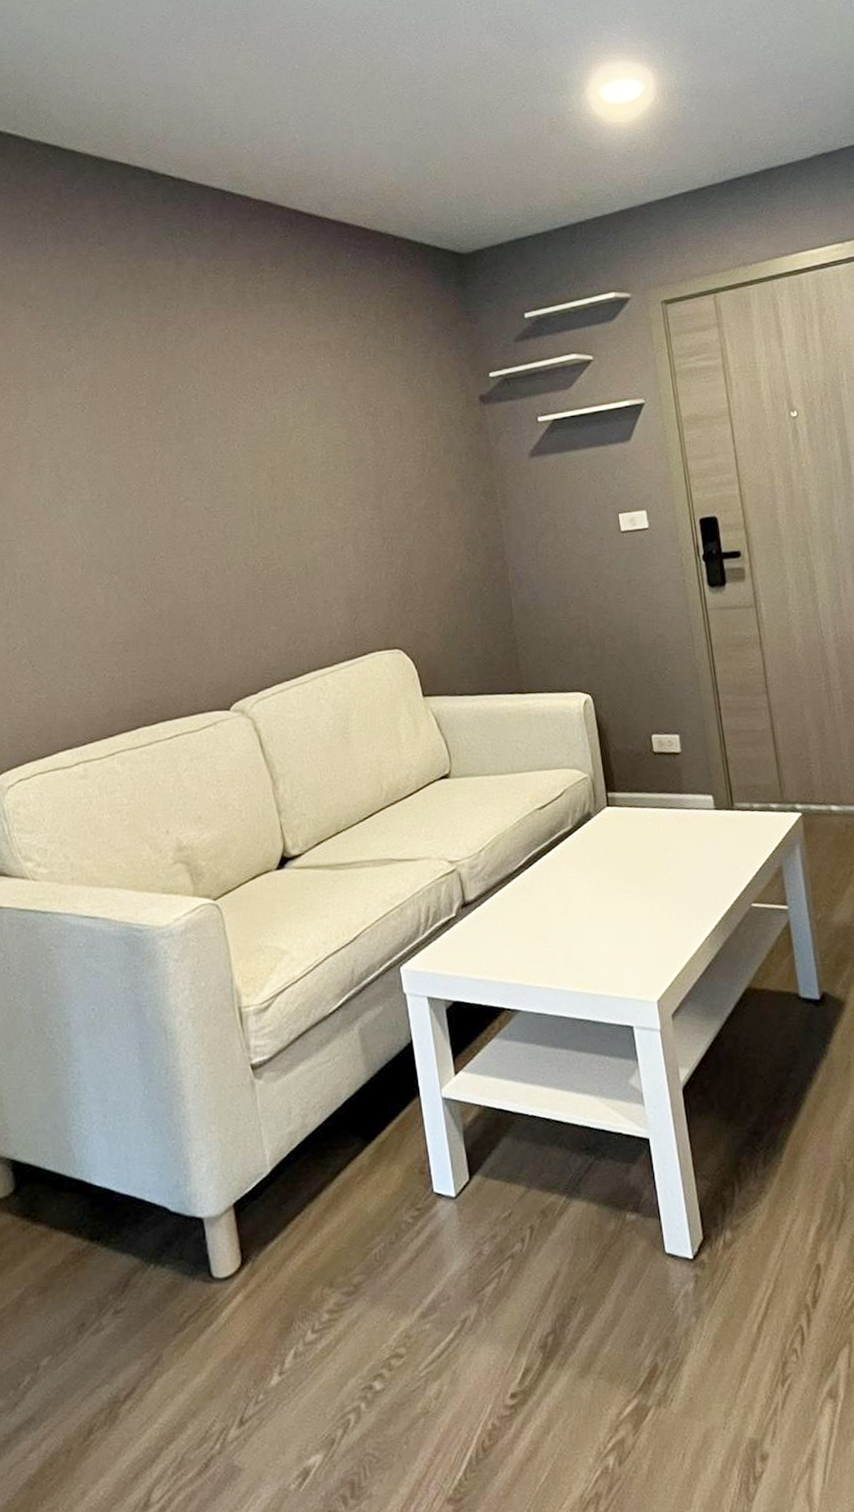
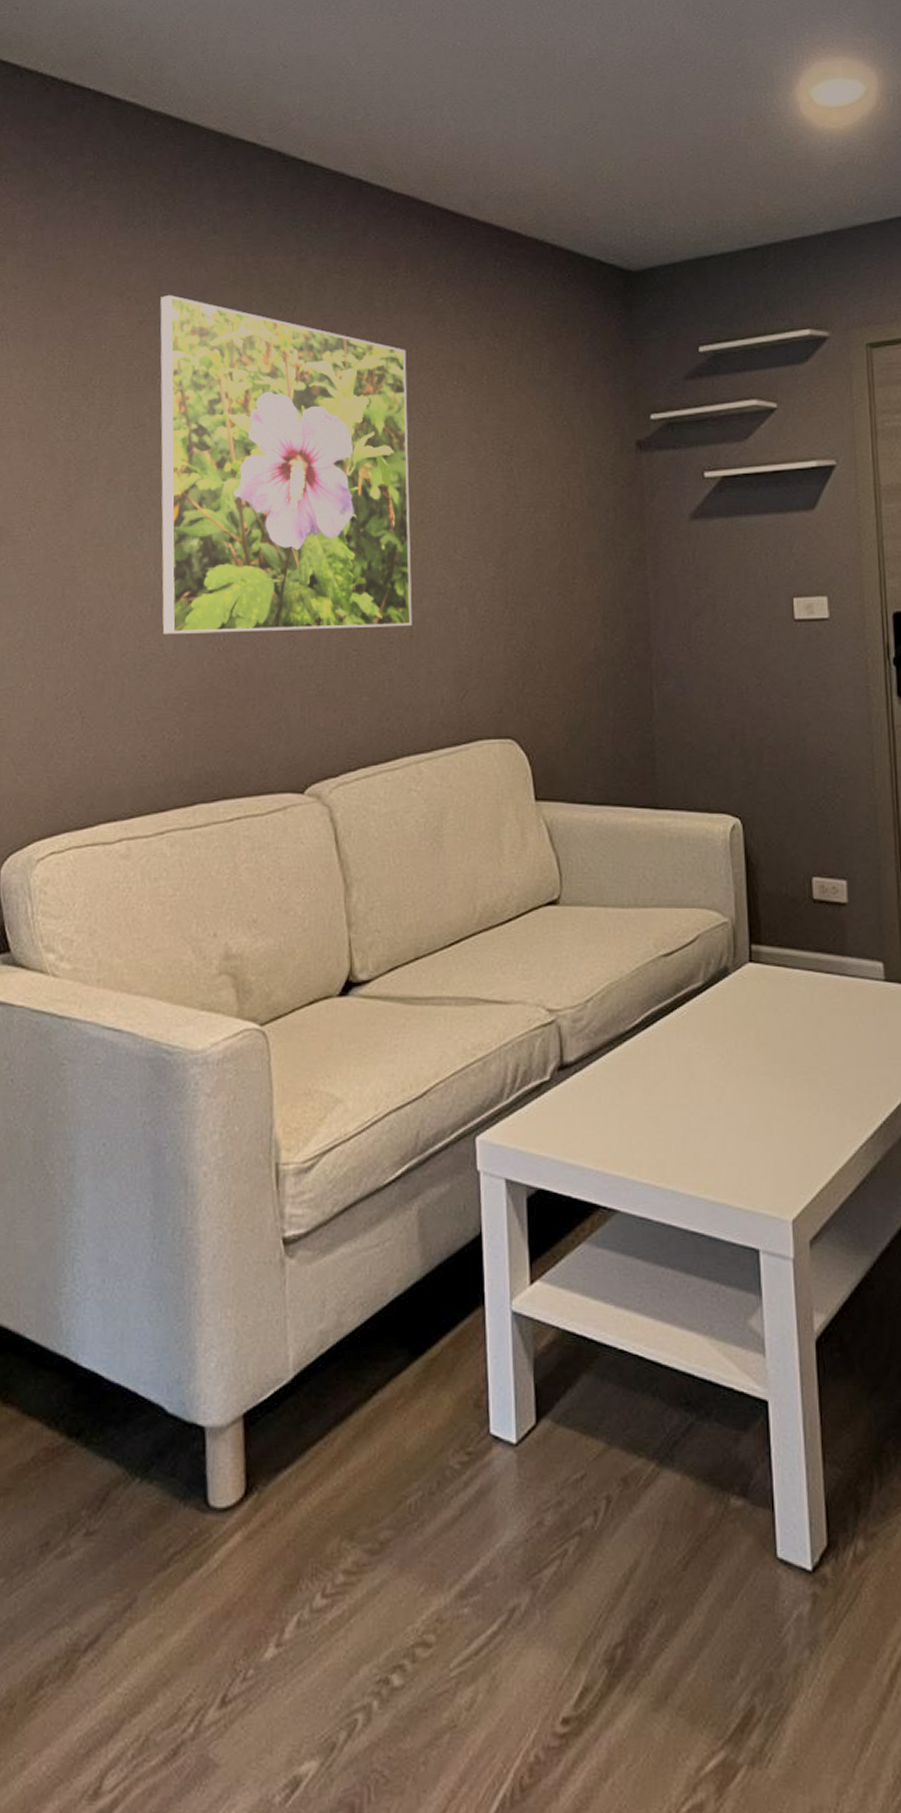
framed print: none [59,301,307,590] -> present [160,295,412,634]

